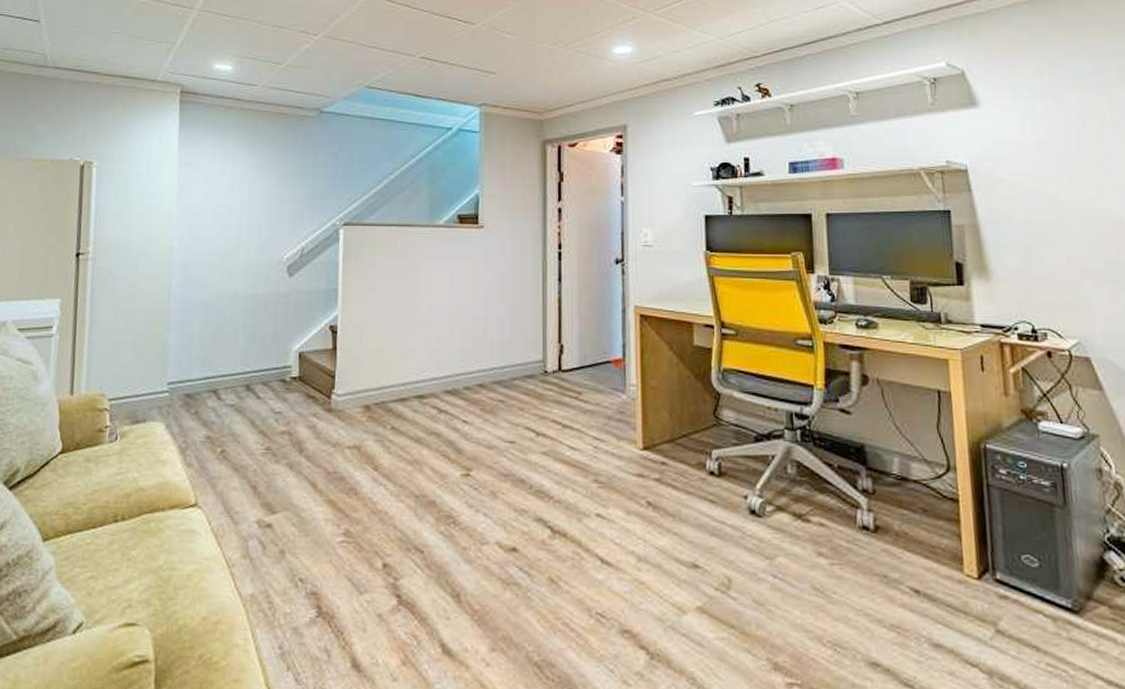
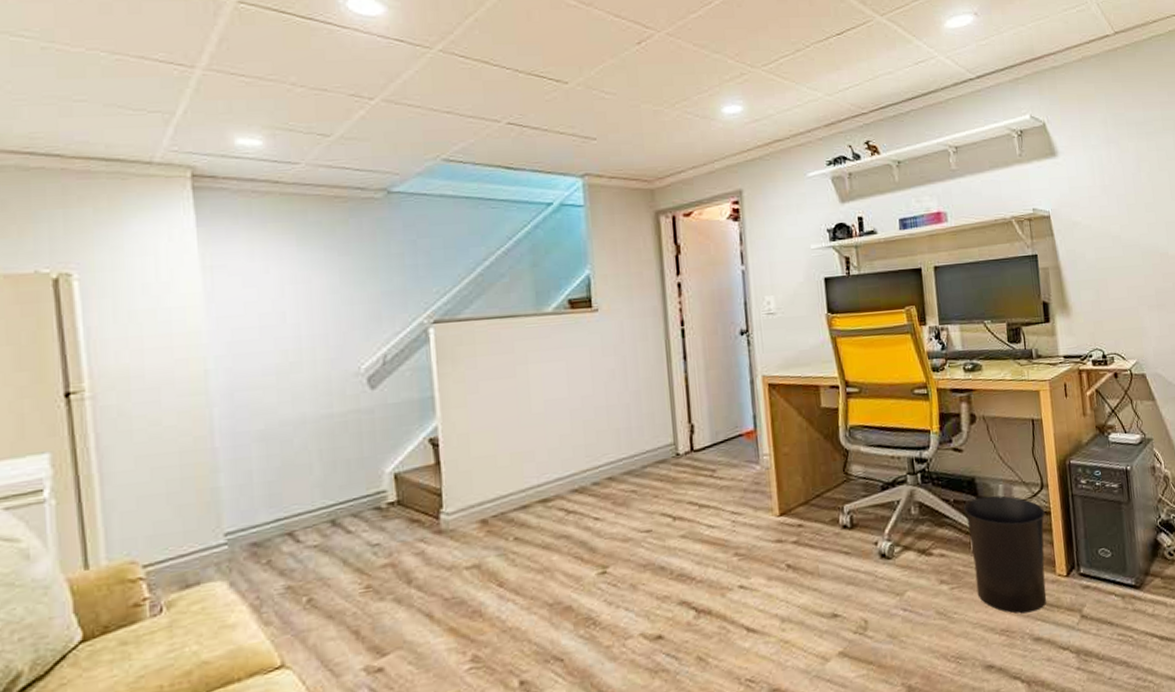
waste bin: none [849,468,952,612] -> present [963,495,1047,613]

